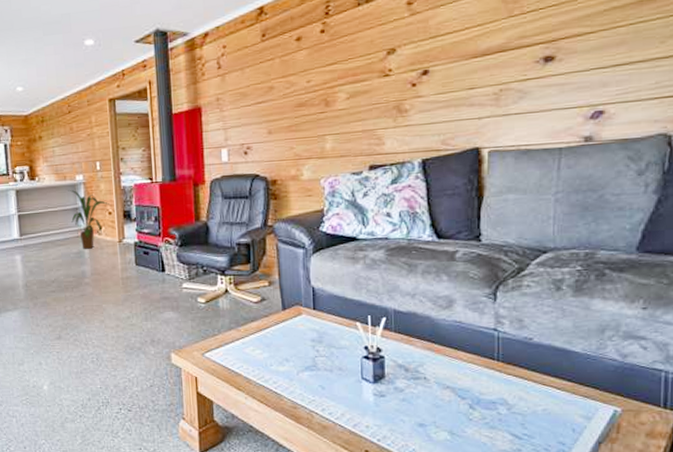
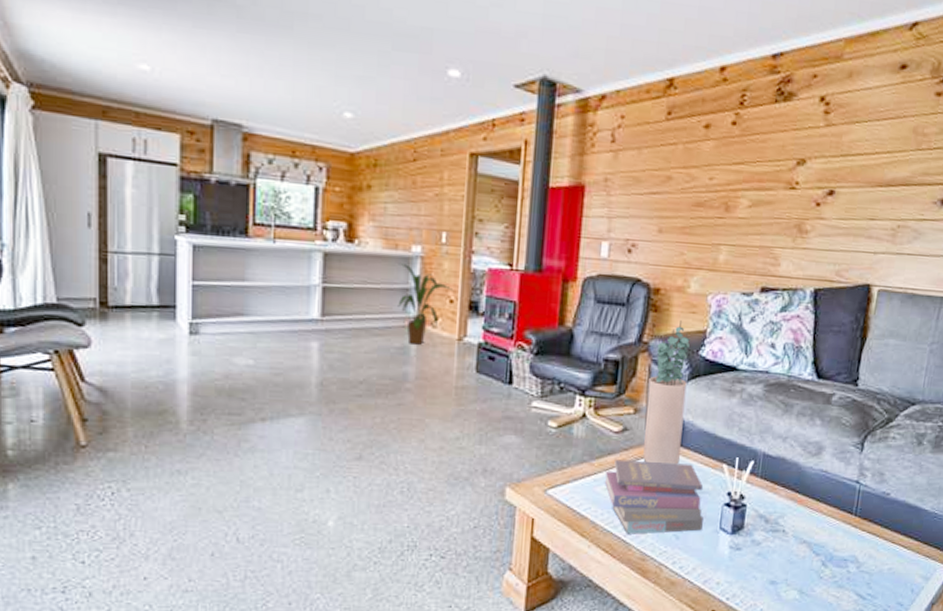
books: none [251,324,345,387] -> present [604,459,704,534]
vase: none [278,204,315,326] -> present [643,320,690,465]

